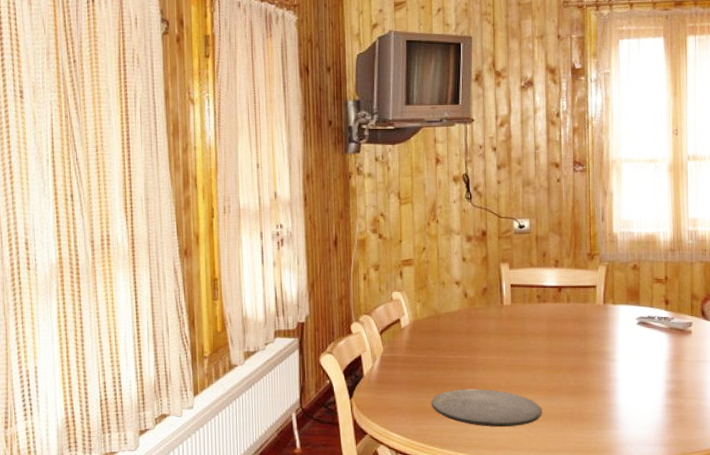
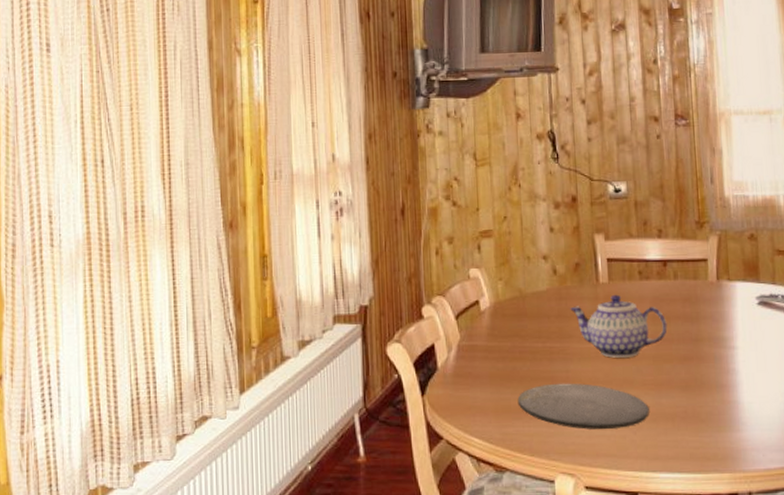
teapot: none [478,315,560,368] -> present [570,294,668,358]

